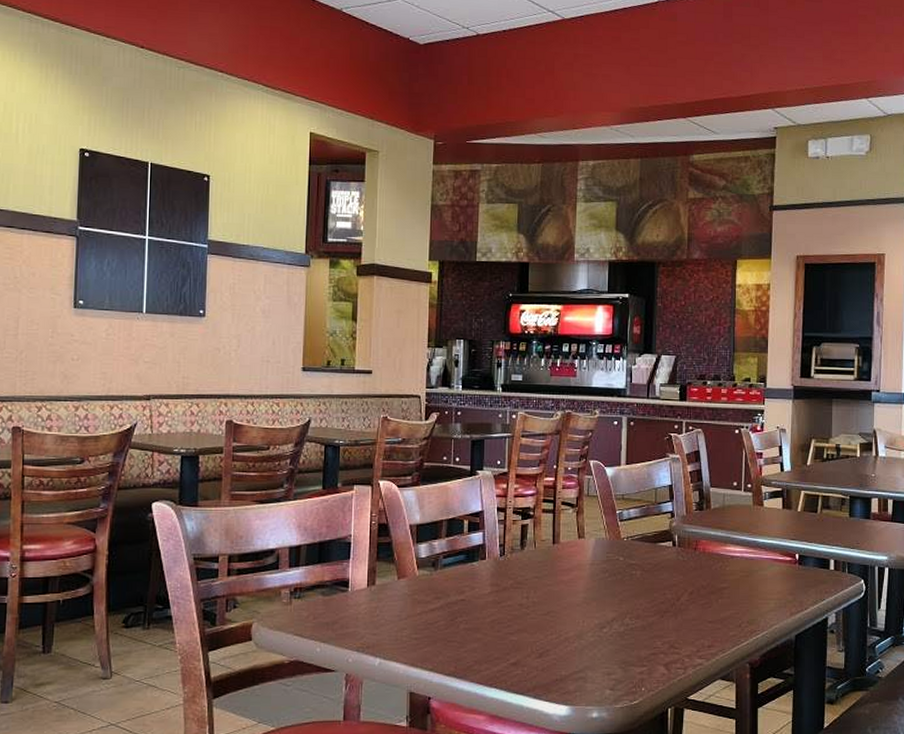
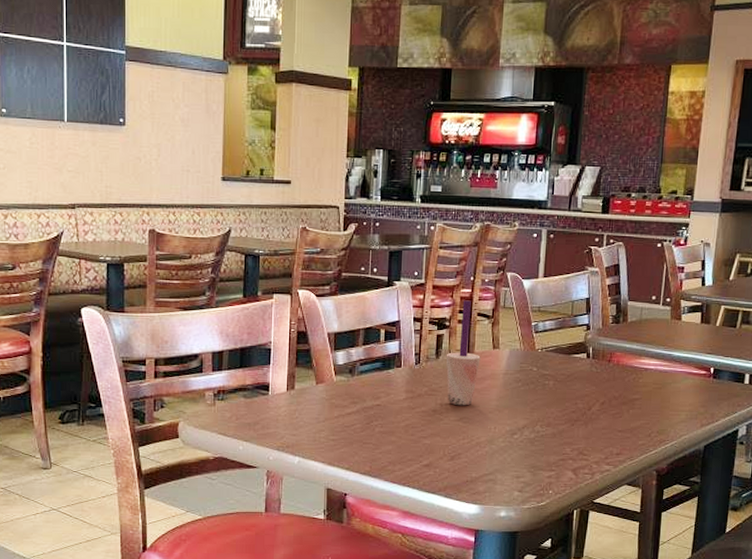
beverage cup: none [531,489,566,599] -> present [446,300,481,406]

